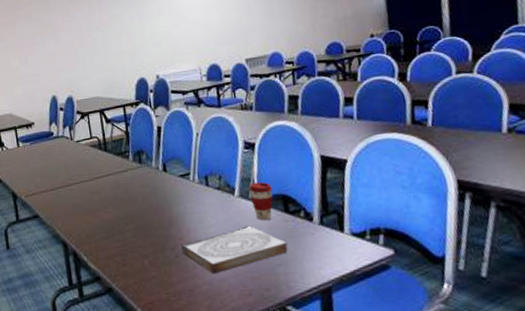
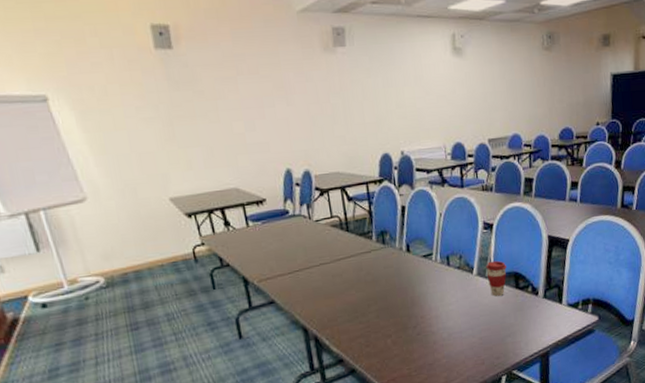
book: present [181,227,288,274] -> none [422,302,517,348]

